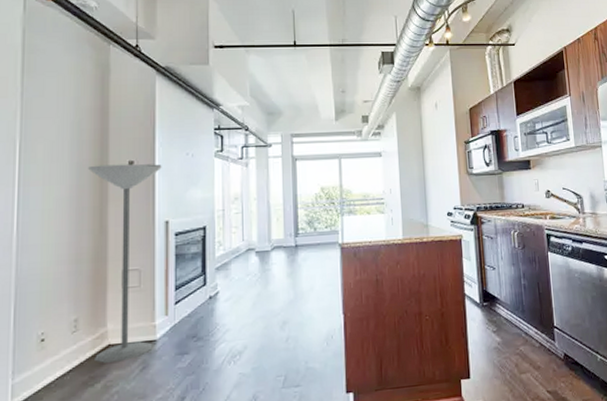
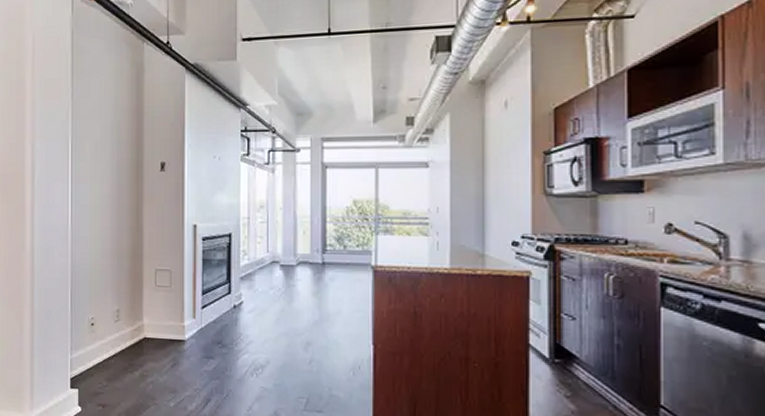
floor lamp: present [88,163,162,363] -> none [126,165,190,355]

